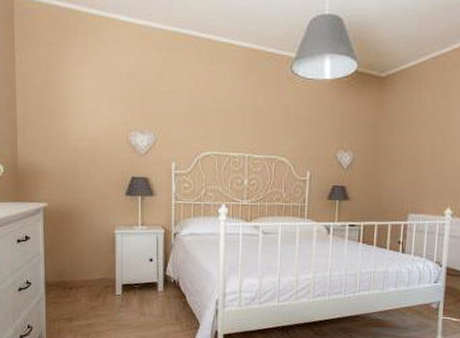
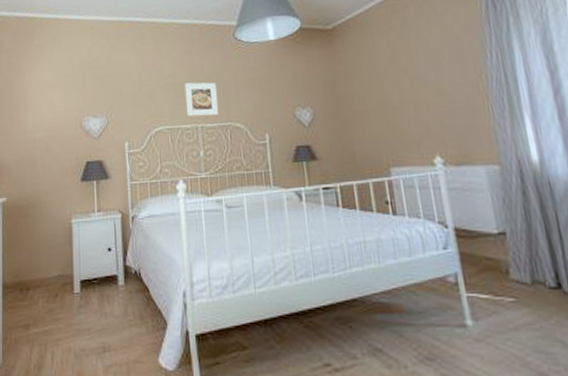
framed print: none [235,111,267,148] -> present [184,82,218,117]

